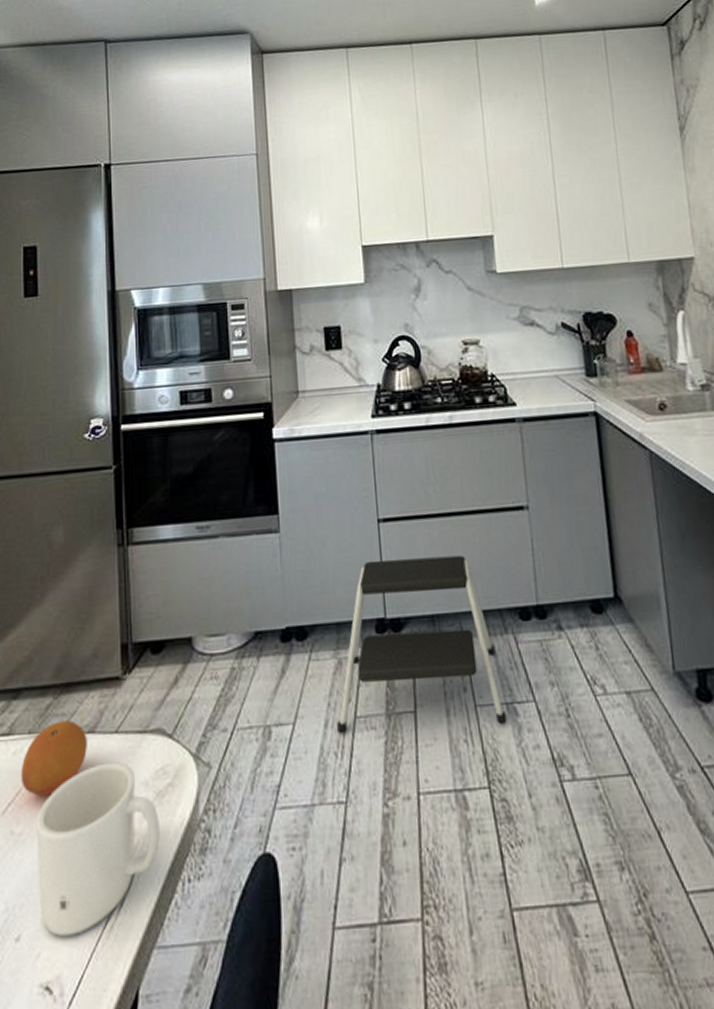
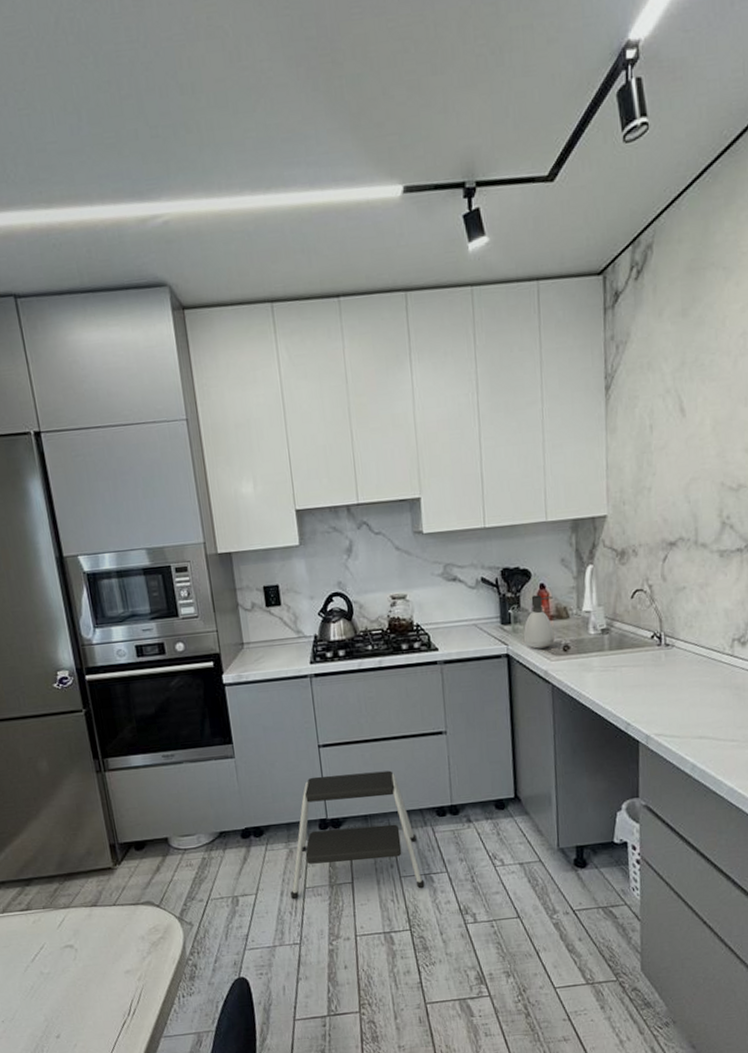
fruit: present [20,721,87,797] -> none [41,899,93,949]
mug: present [36,762,160,938] -> none [59,924,158,1034]
soap dispenser: none [612,343,648,407] -> present [523,595,555,649]

